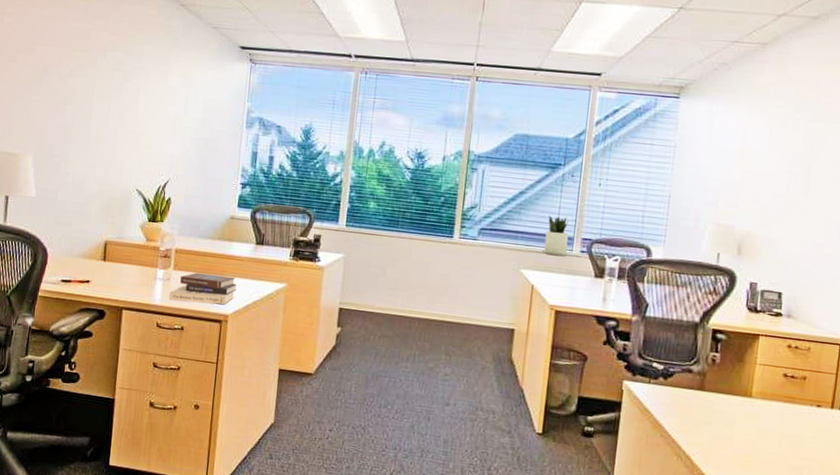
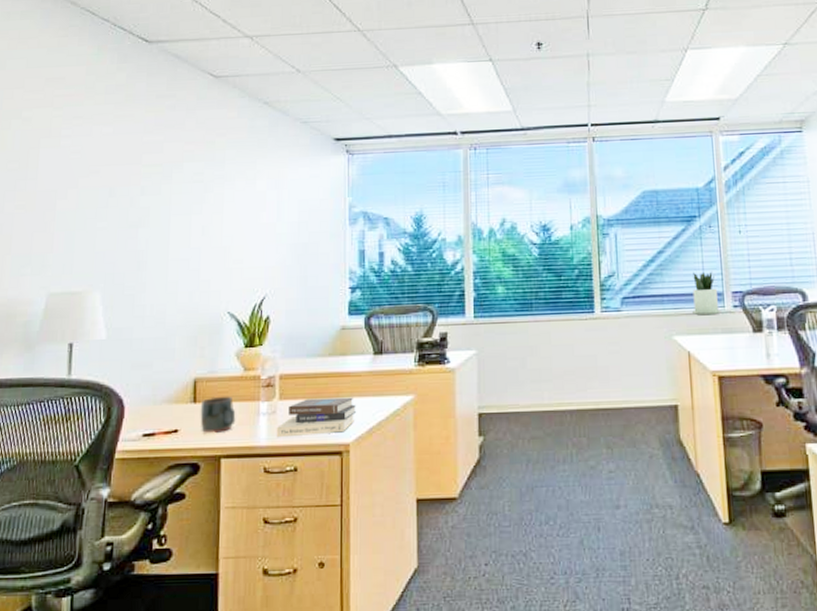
mug: none [107,258,137,289] -> present [200,396,236,434]

